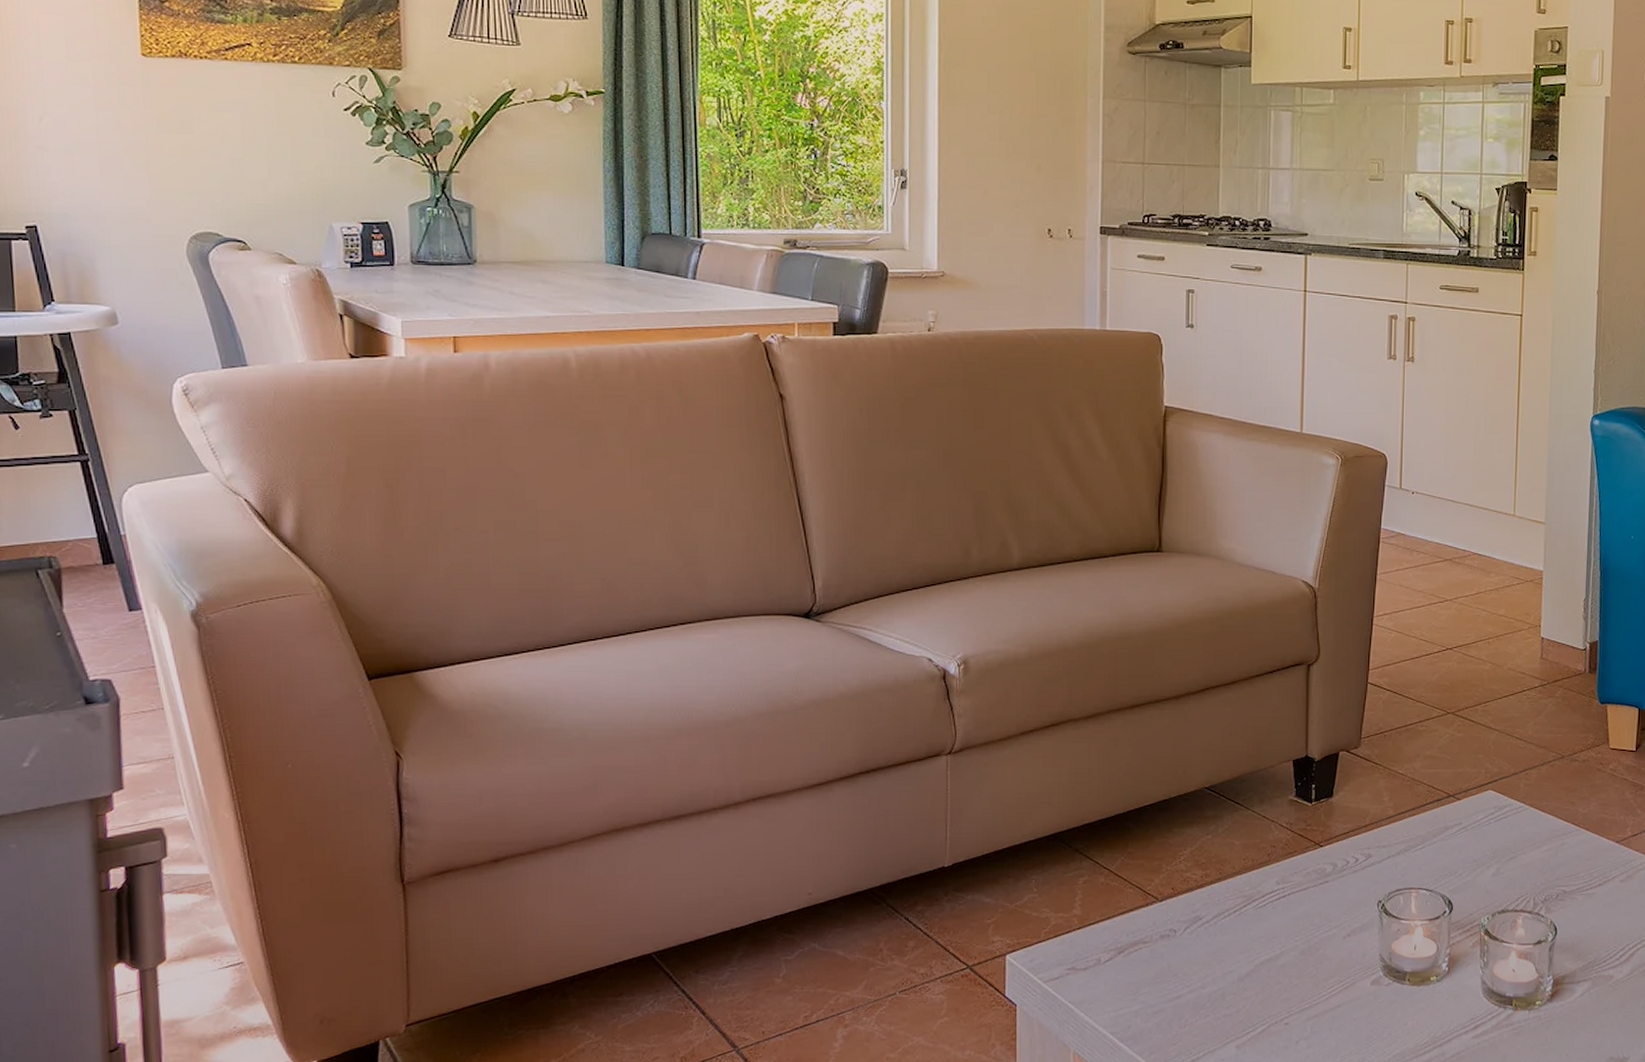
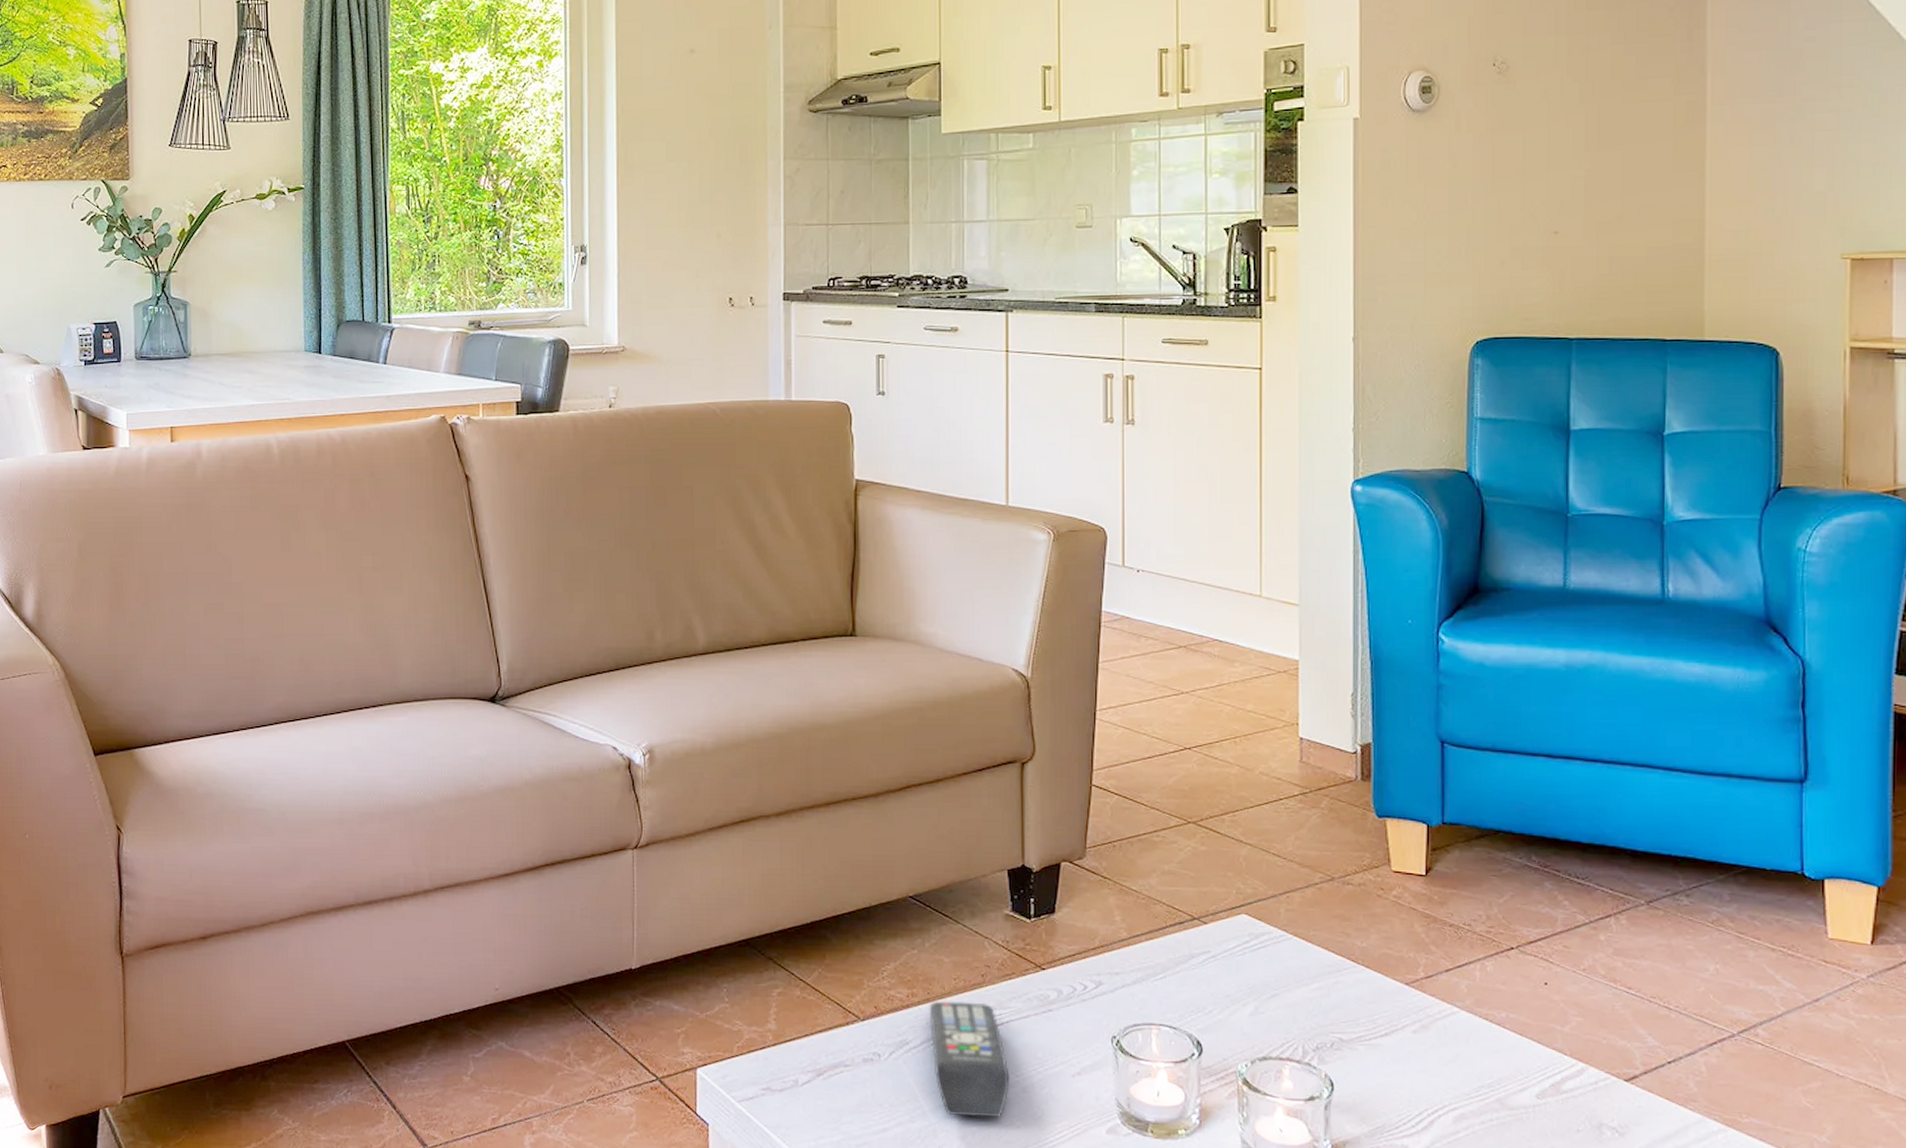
remote control: none [1220,878,1290,980] -> present [929,1001,1010,1118]

